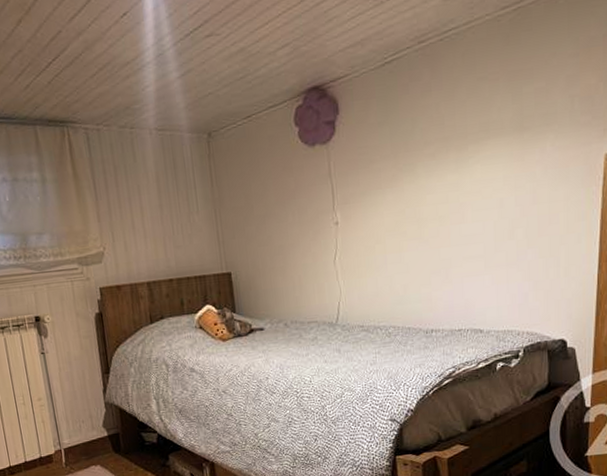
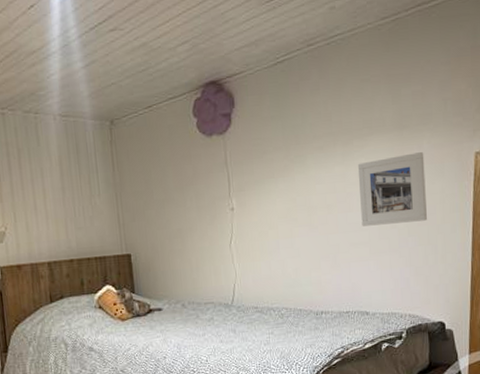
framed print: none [472,156,550,239] -> present [357,152,428,227]

